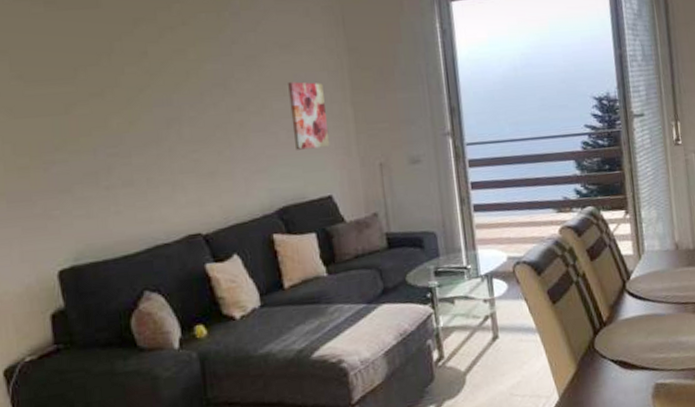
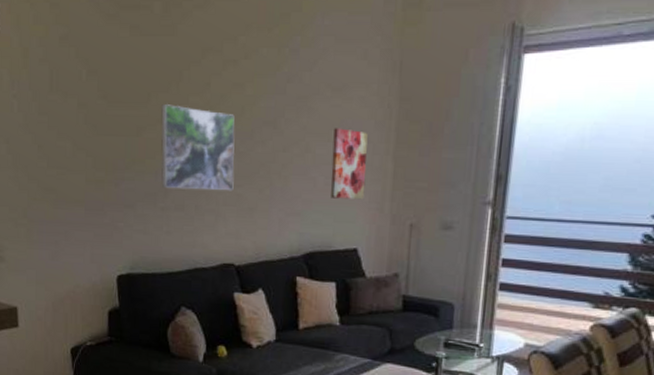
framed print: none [92,77,189,166] -> present [161,104,235,190]

